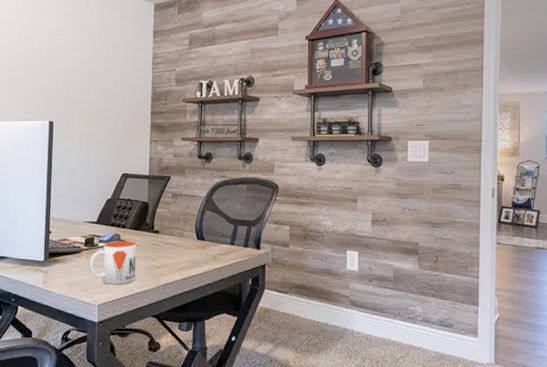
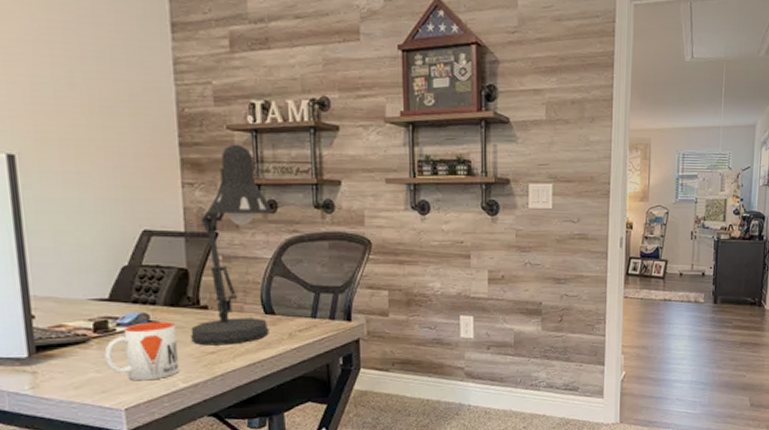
desk lamp: none [146,112,209,262] -> present [190,144,273,346]

